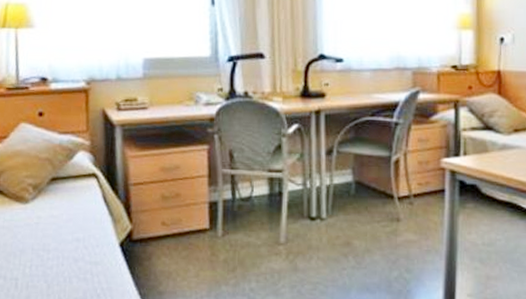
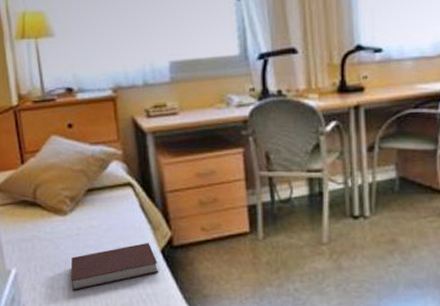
notebook: none [25,234,116,282] -> present [70,242,158,290]

